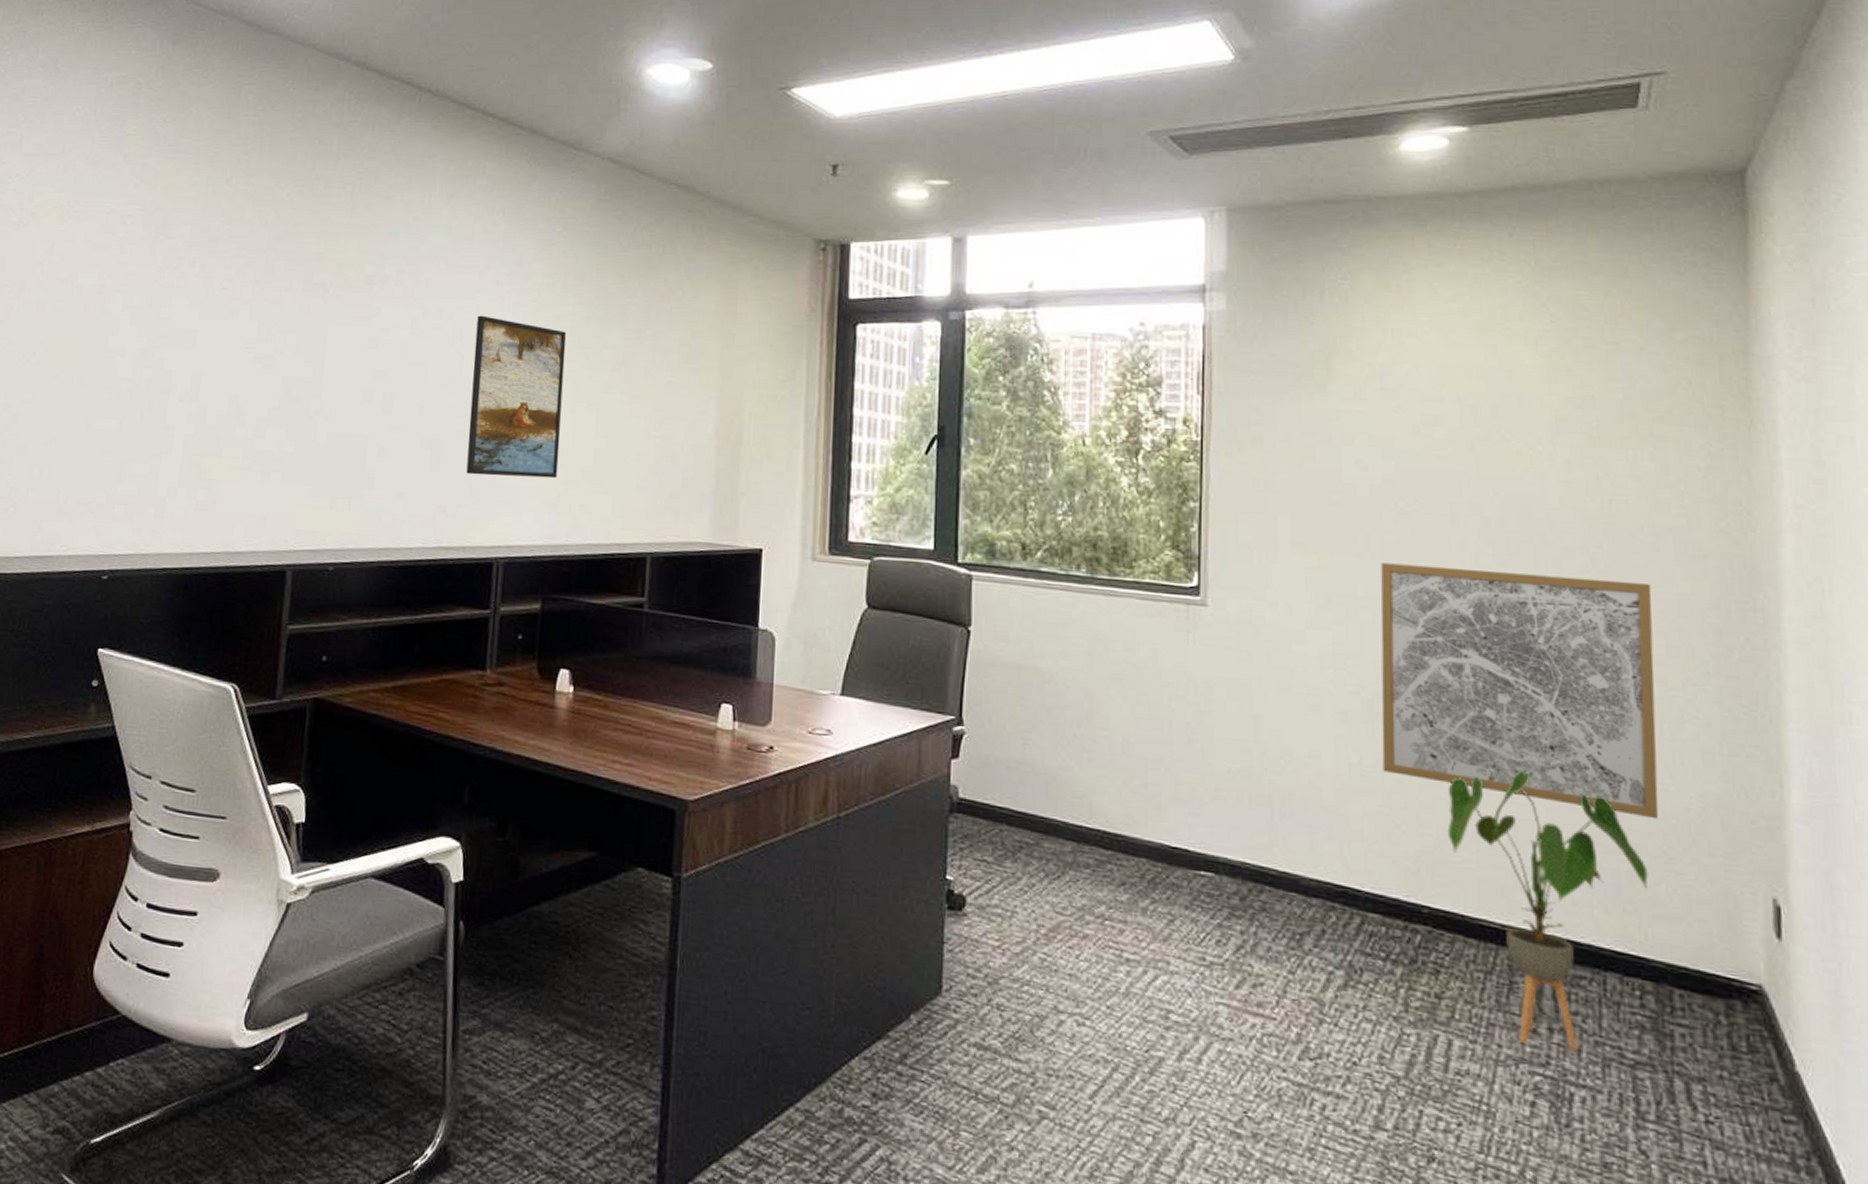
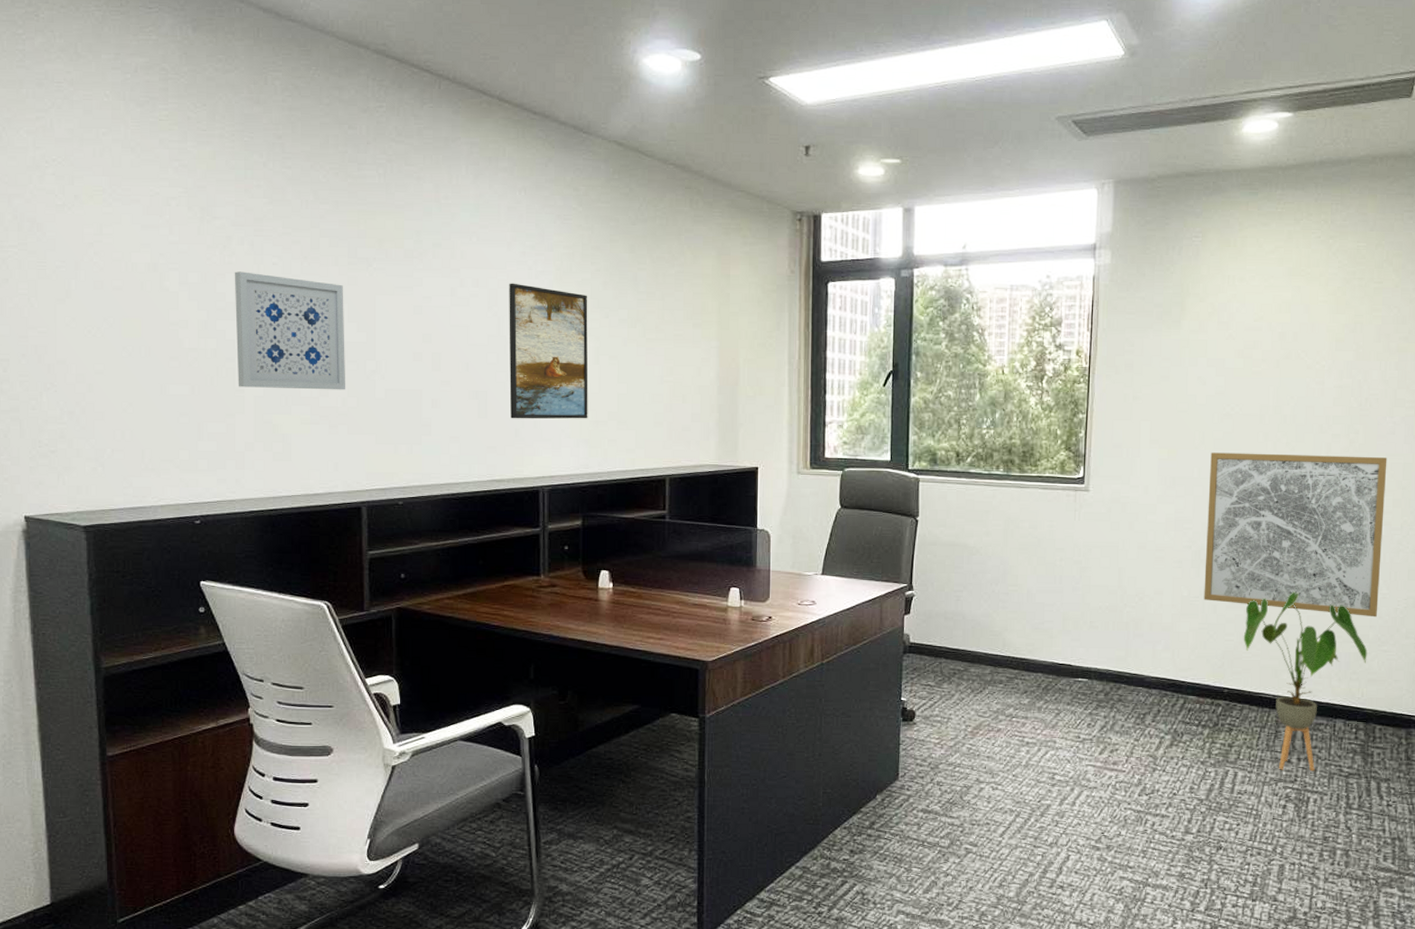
wall art: none [168,295,294,432] -> present [234,271,346,390]

